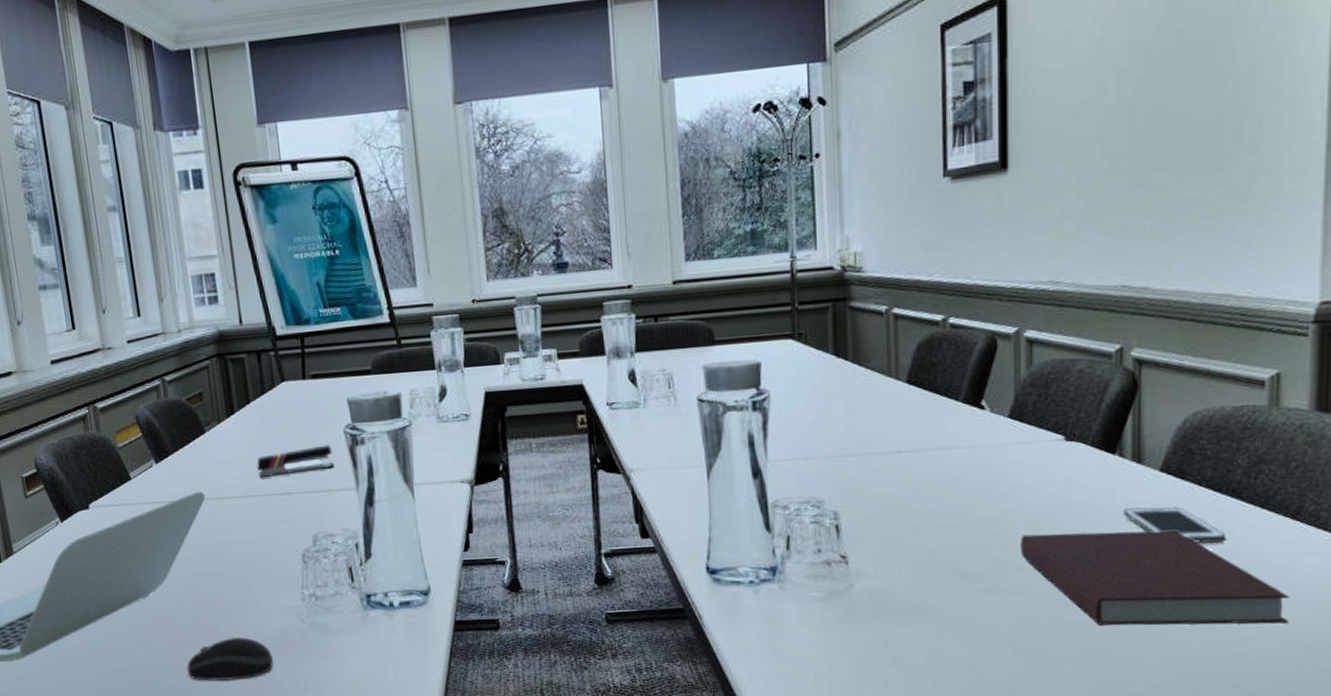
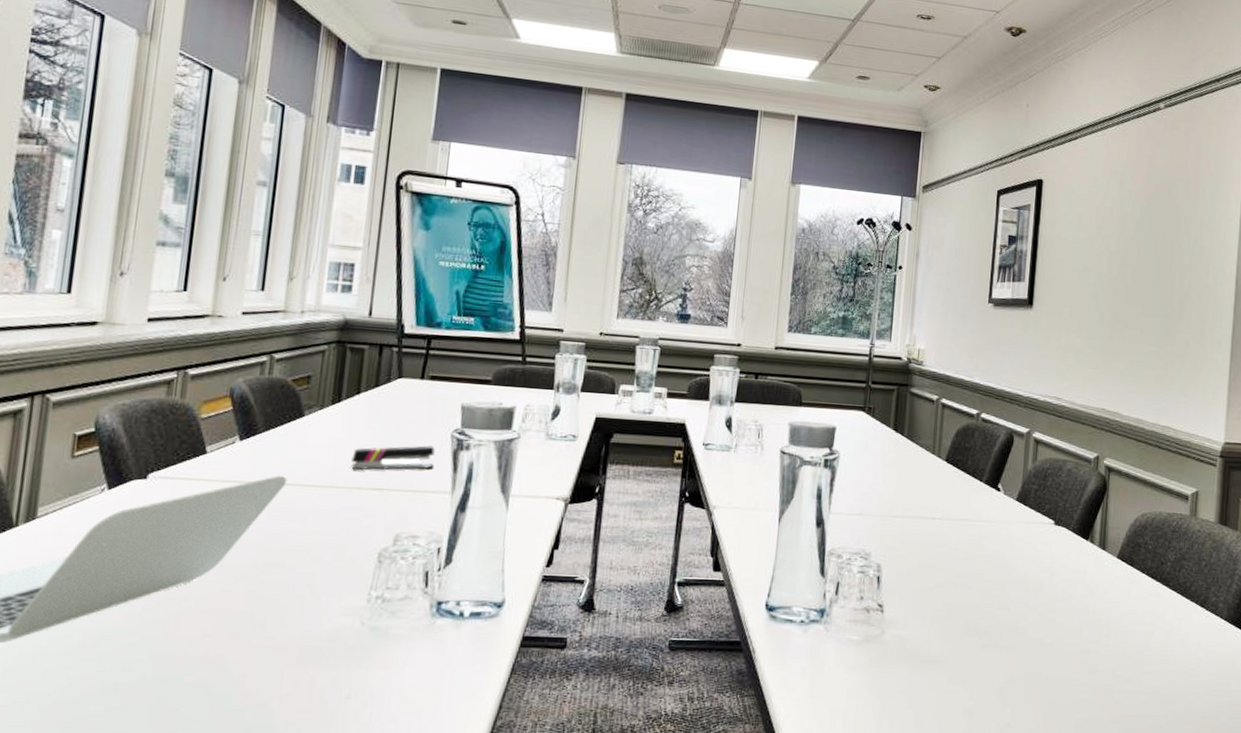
computer mouse: present [187,636,274,682] -> none [215,635,320,685]
notebook: present [1020,530,1289,626] -> none [1015,600,1196,691]
cell phone: present [1123,507,1226,543] -> none [1090,585,1158,620]

